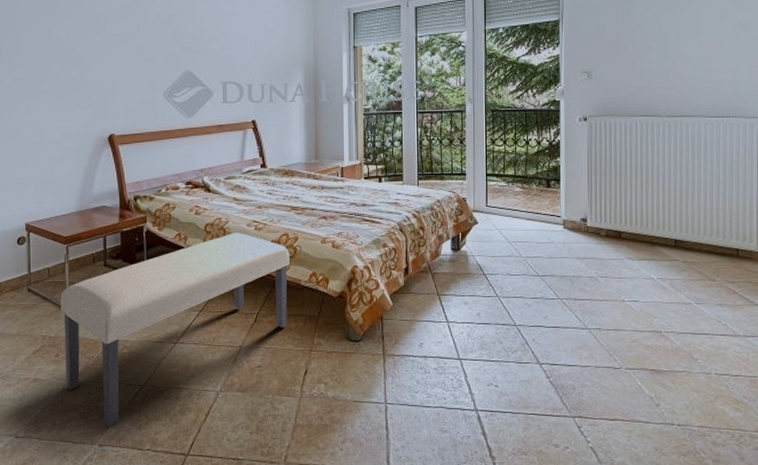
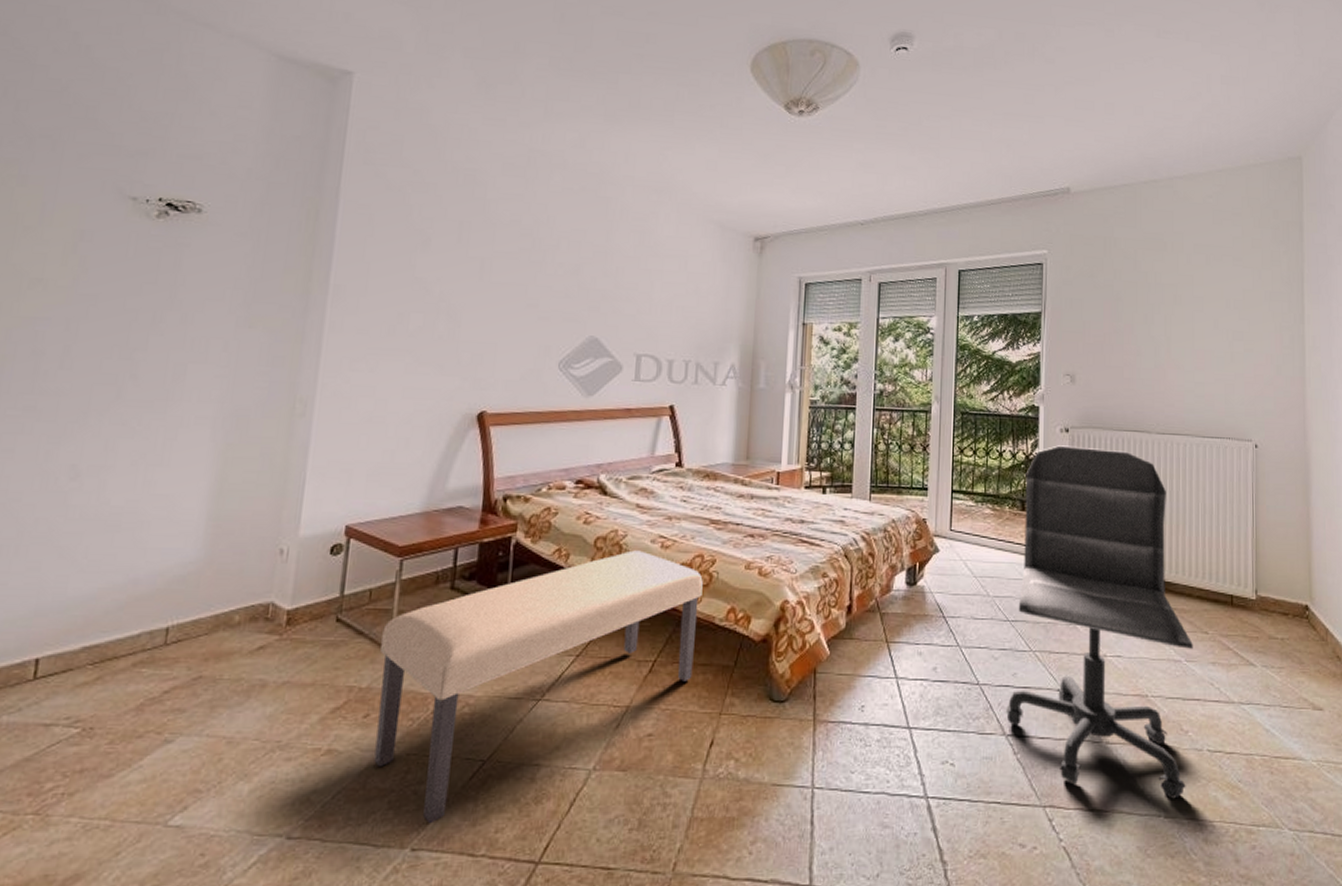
office chair: none [539,132,702,411] -> present [1006,445,1193,799]

